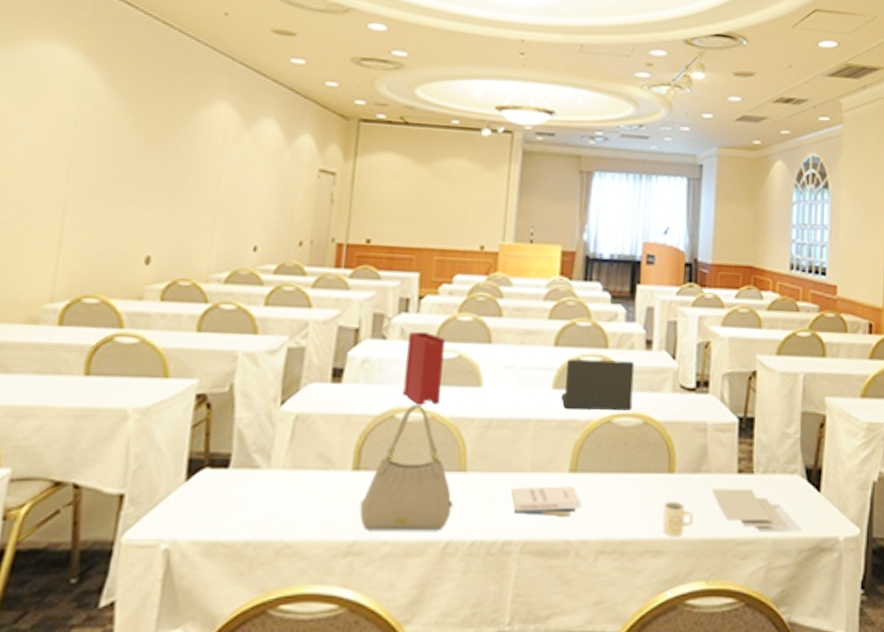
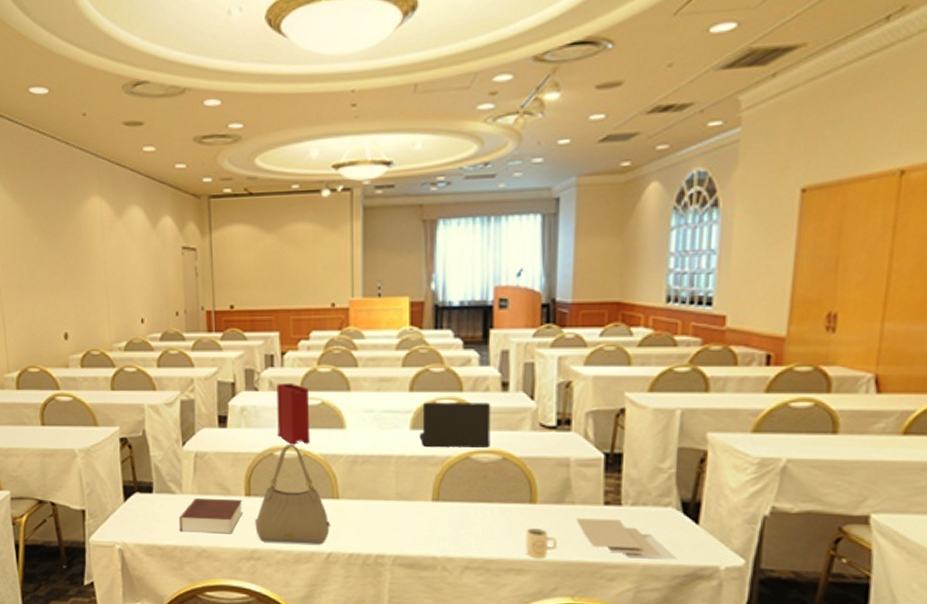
book: none [257,473,348,522] -> present [178,498,244,534]
books: present [511,486,581,516] -> none [380,512,445,537]

